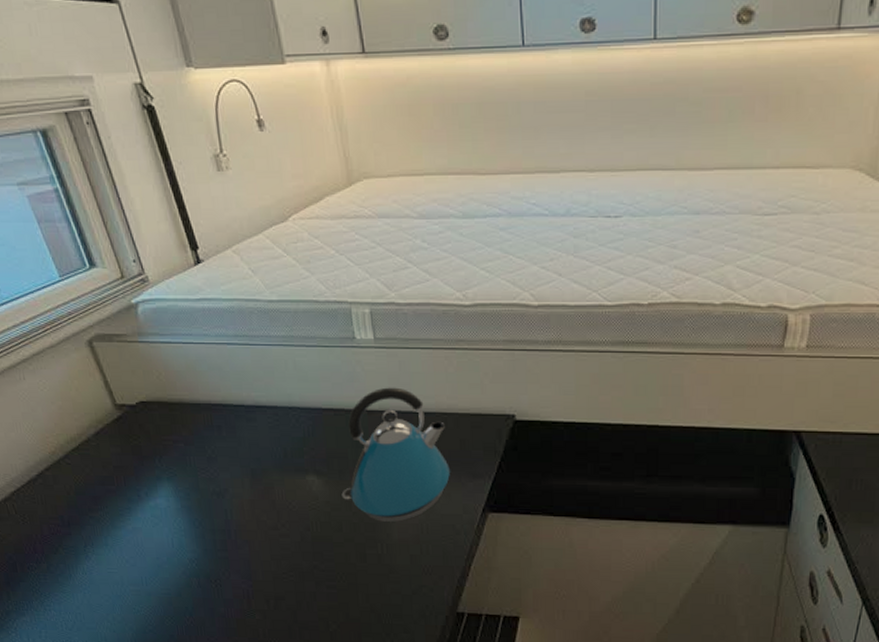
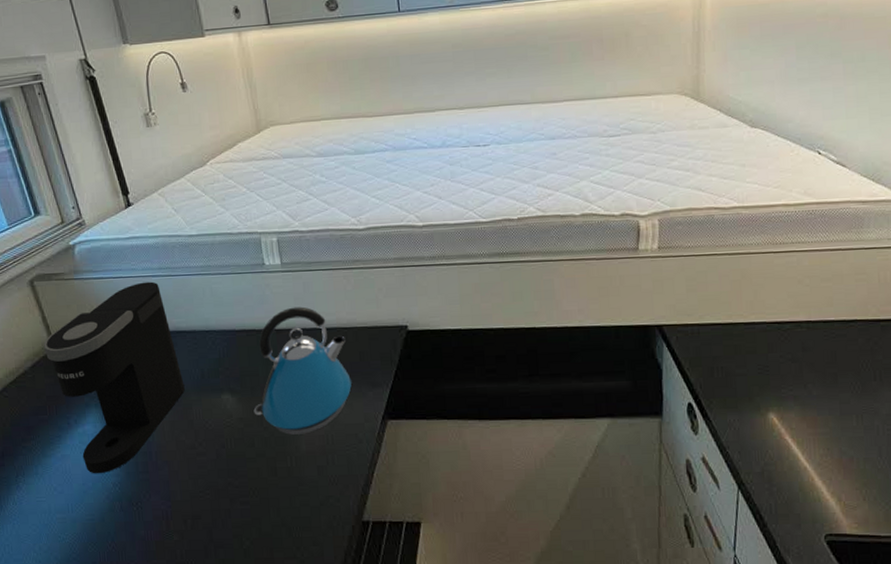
coffee maker: none [106,350,266,549] -> present [43,281,185,474]

